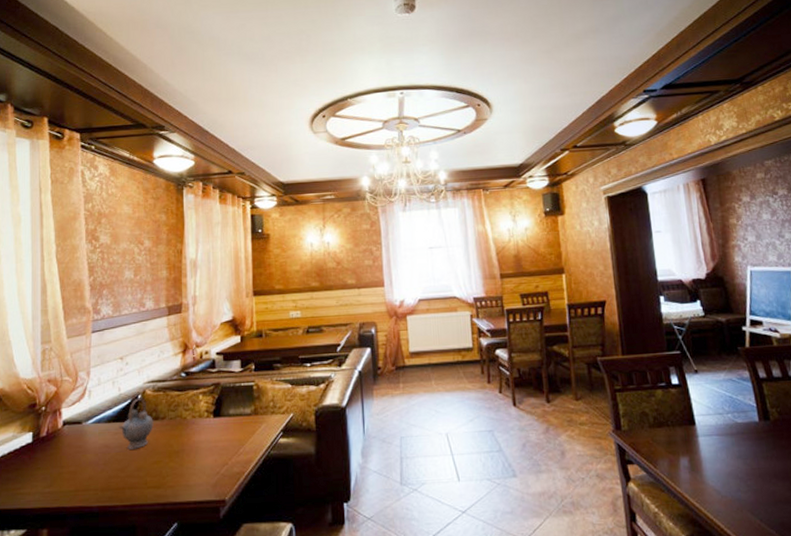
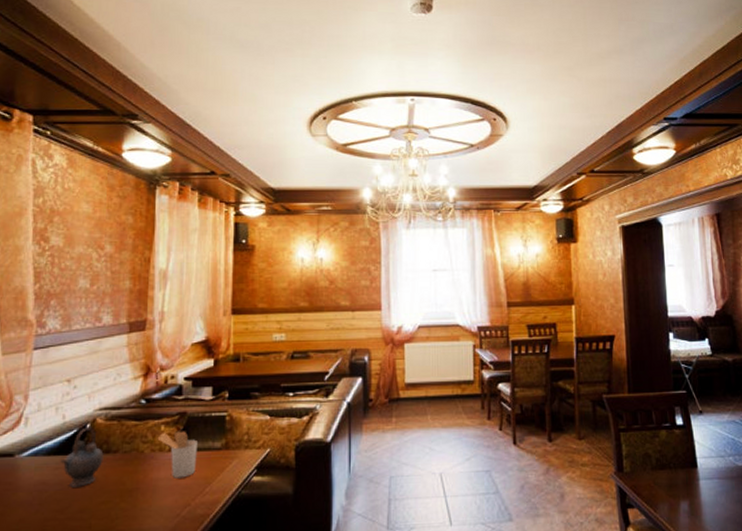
utensil holder: none [197,399,231,441] -> present [157,431,197,478]

